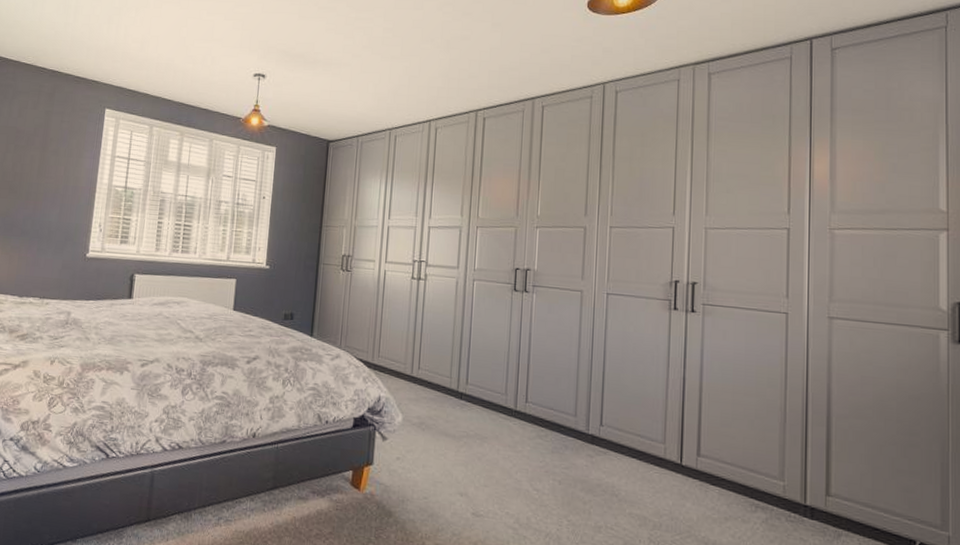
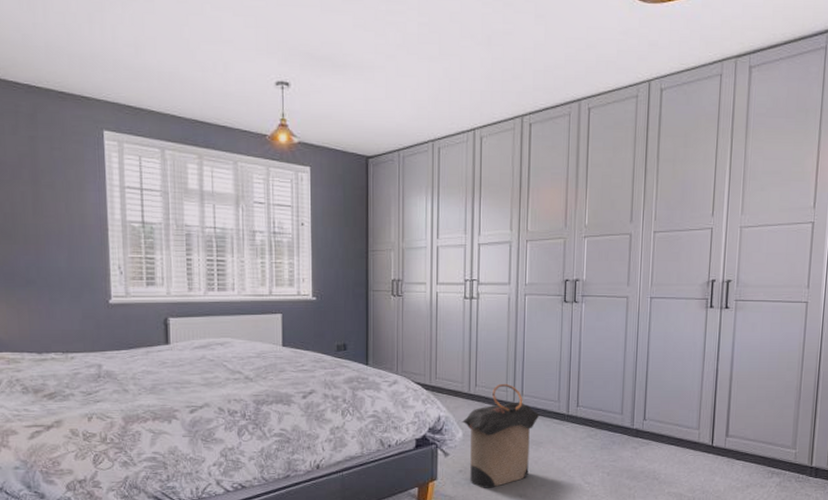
laundry hamper: none [402,368,485,482] -> present [461,383,540,488]

